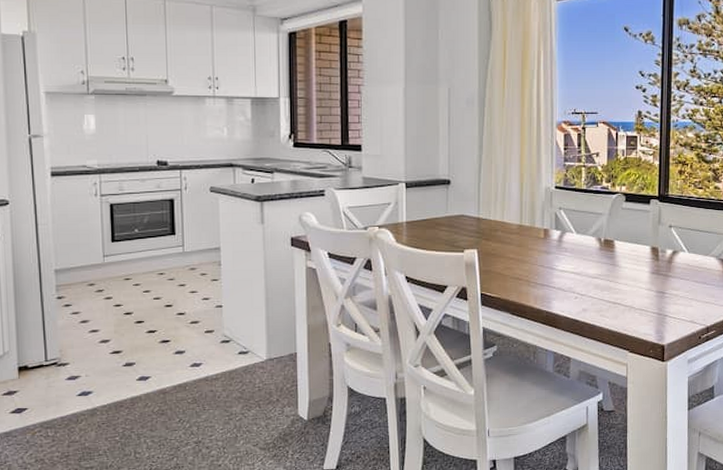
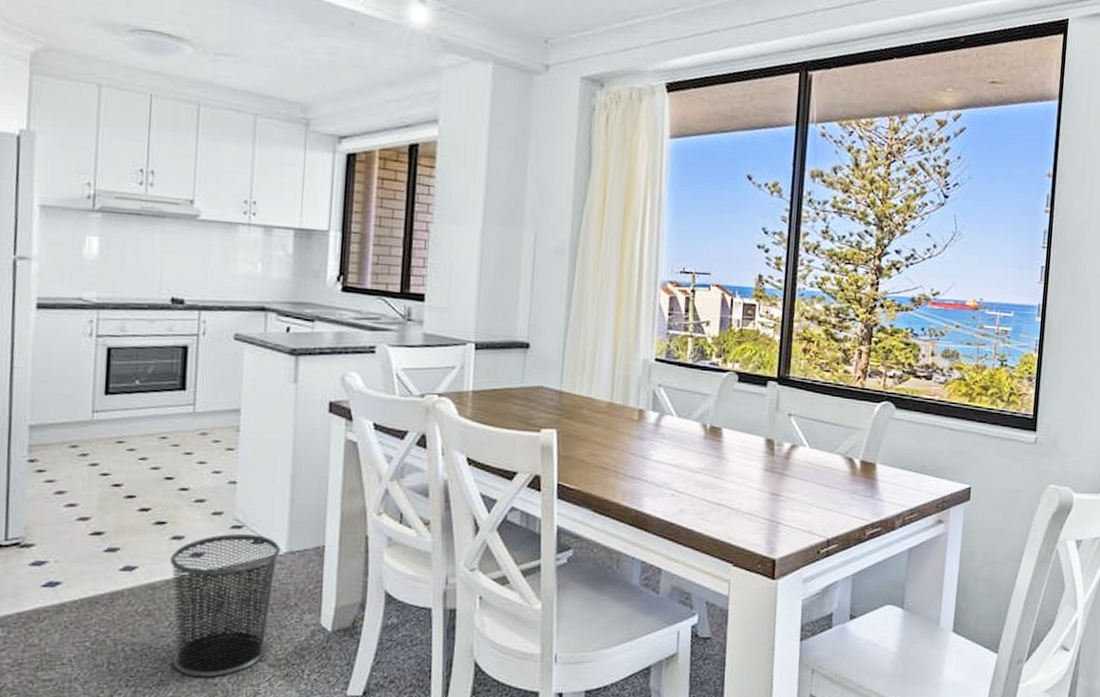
waste bin: none [176,347,262,461] -> present [170,534,281,678]

